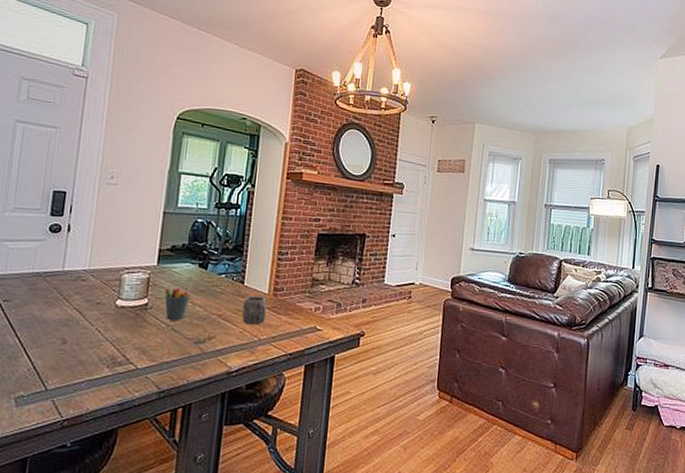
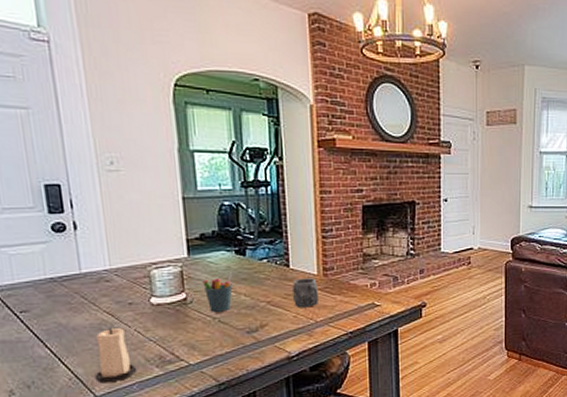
candle: none [50,324,90,378] -> present [94,327,137,384]

